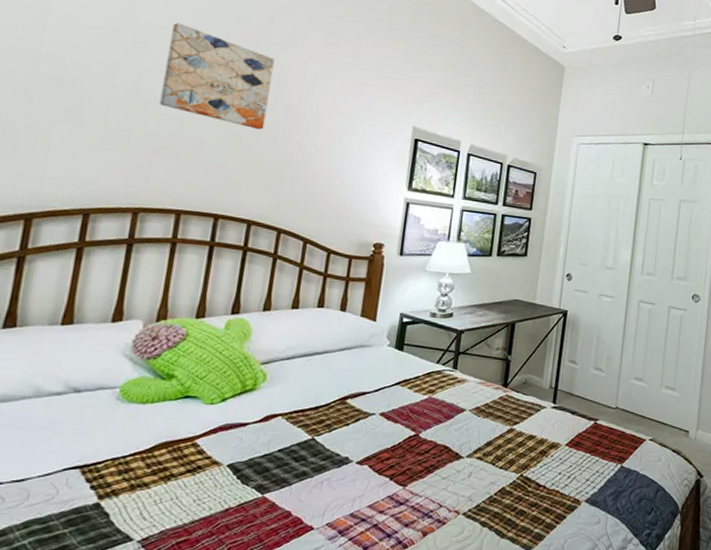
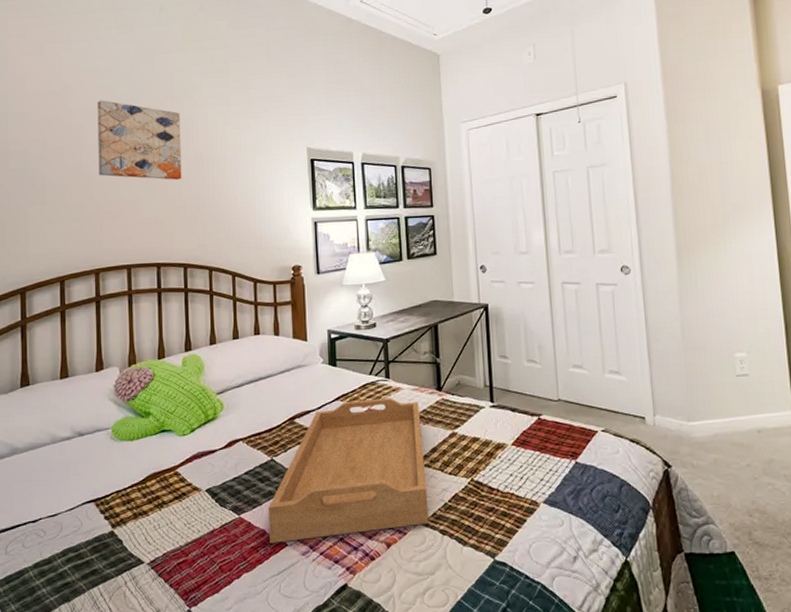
serving tray: none [294,387,482,526] -> present [268,398,429,543]

